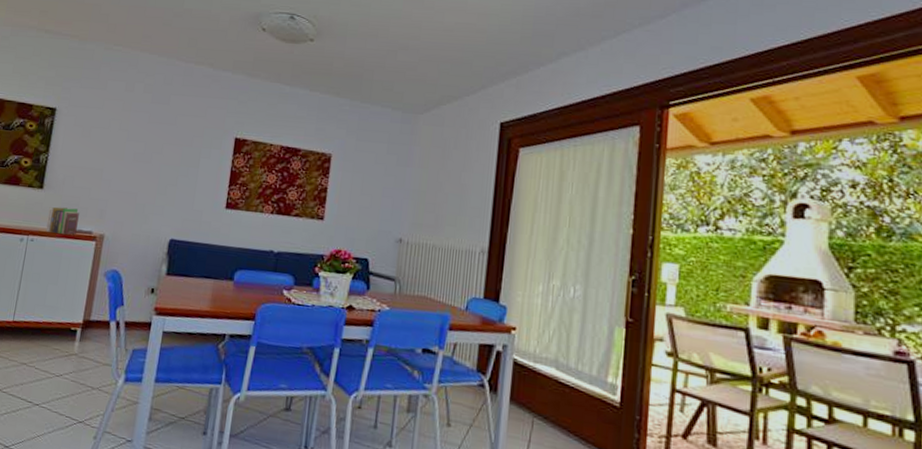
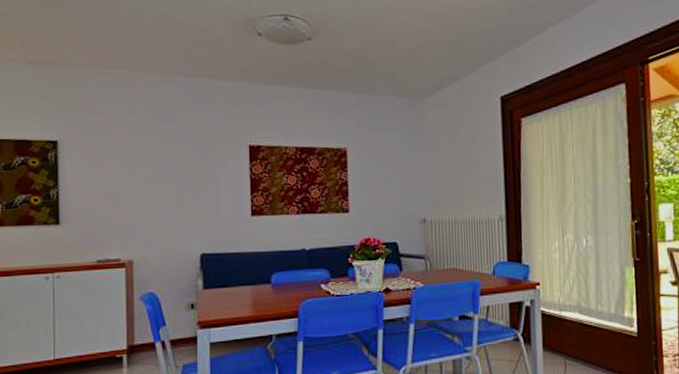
books: present [45,206,79,235] -> none [70,239,103,267]

